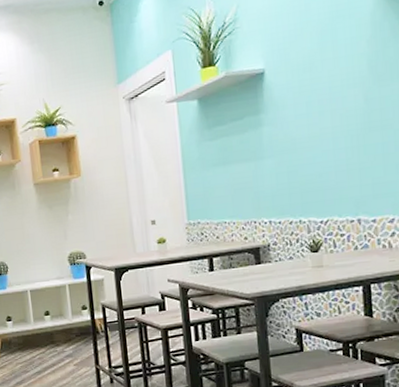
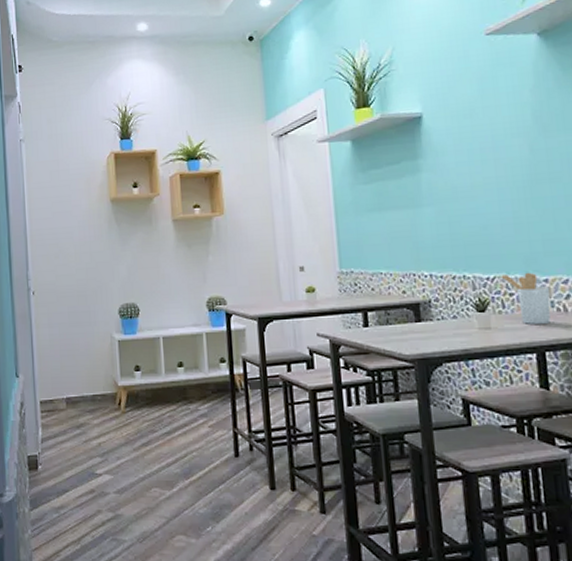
utensil holder: none [333,214,377,261] -> present [501,272,551,324]

